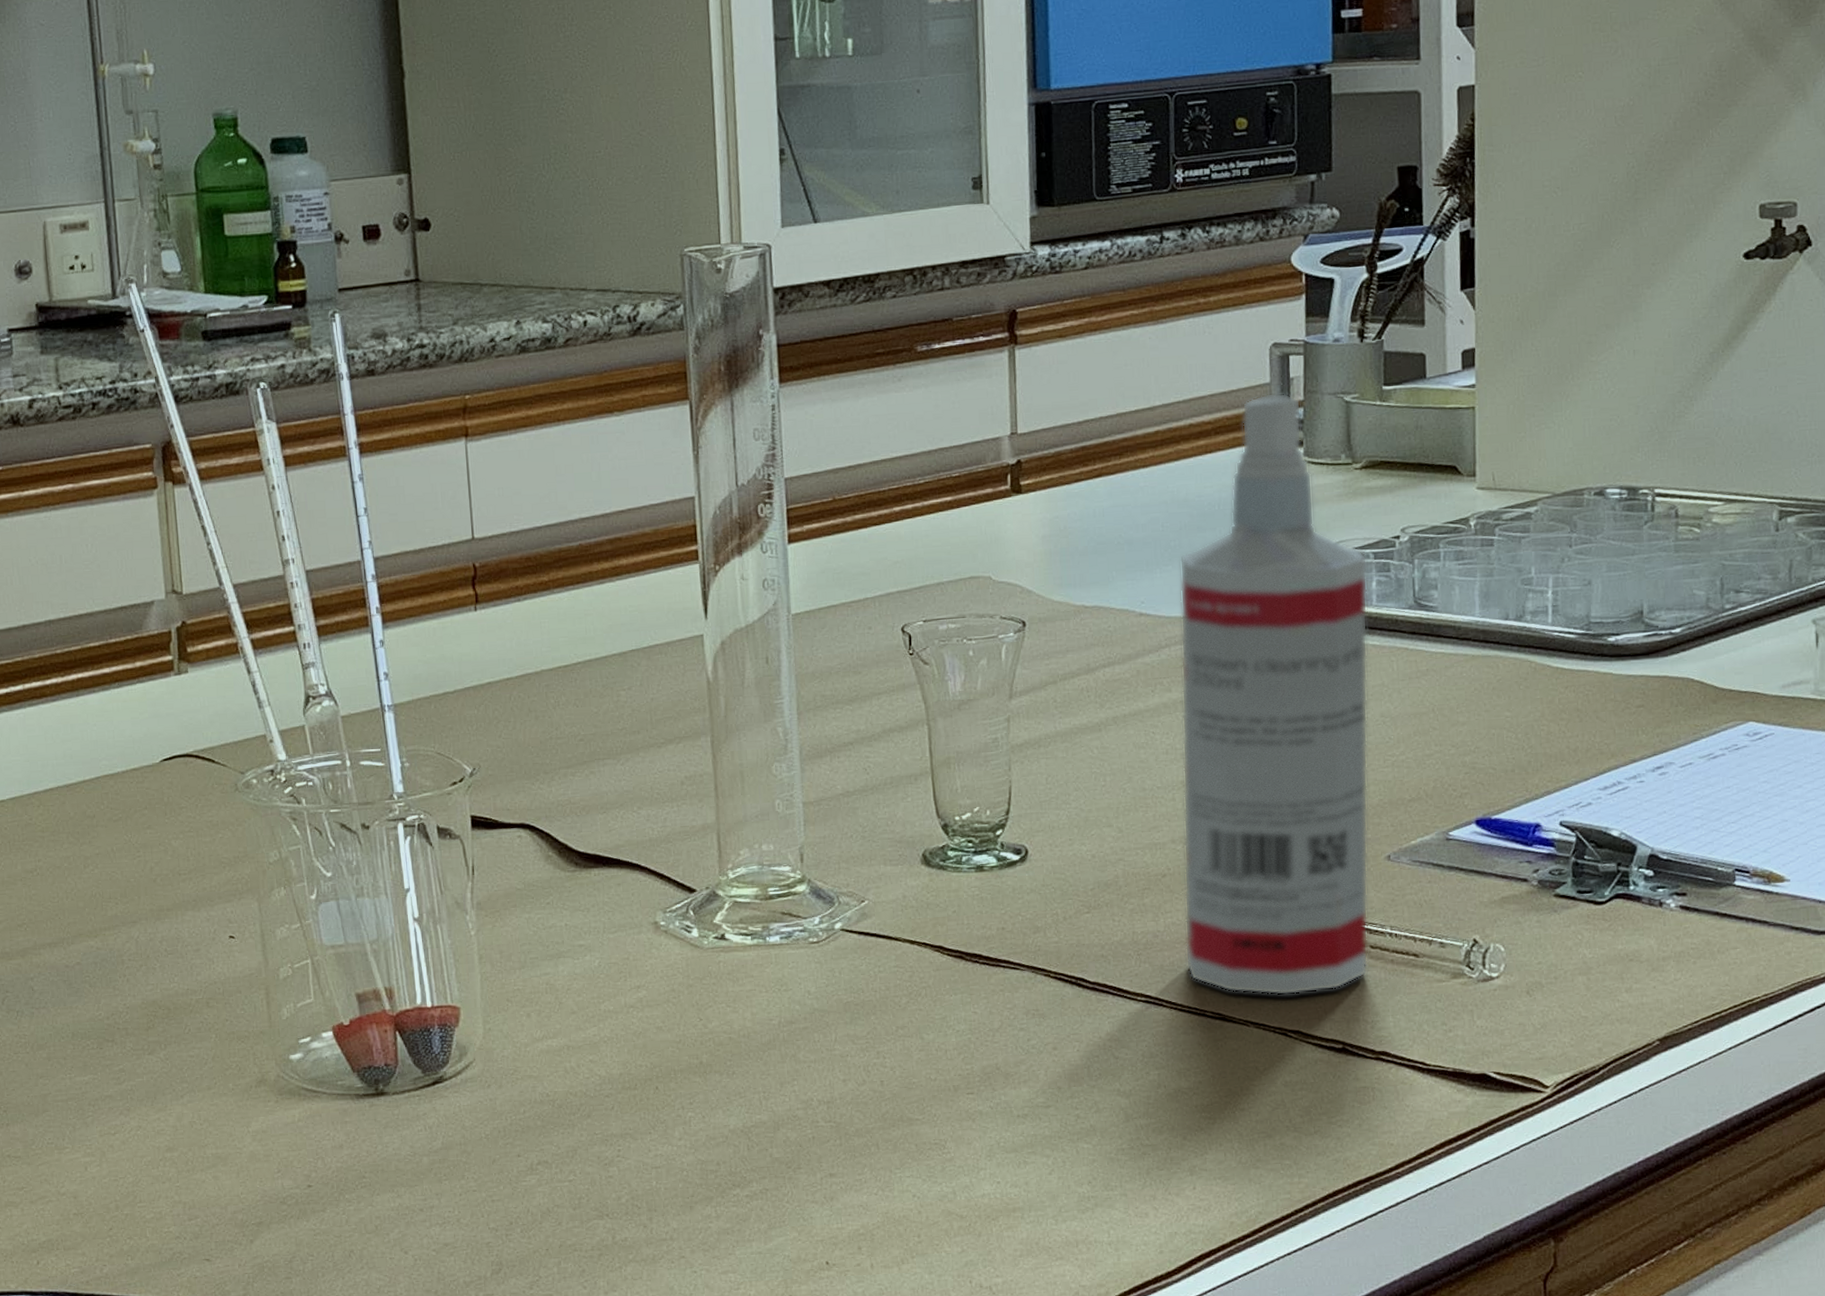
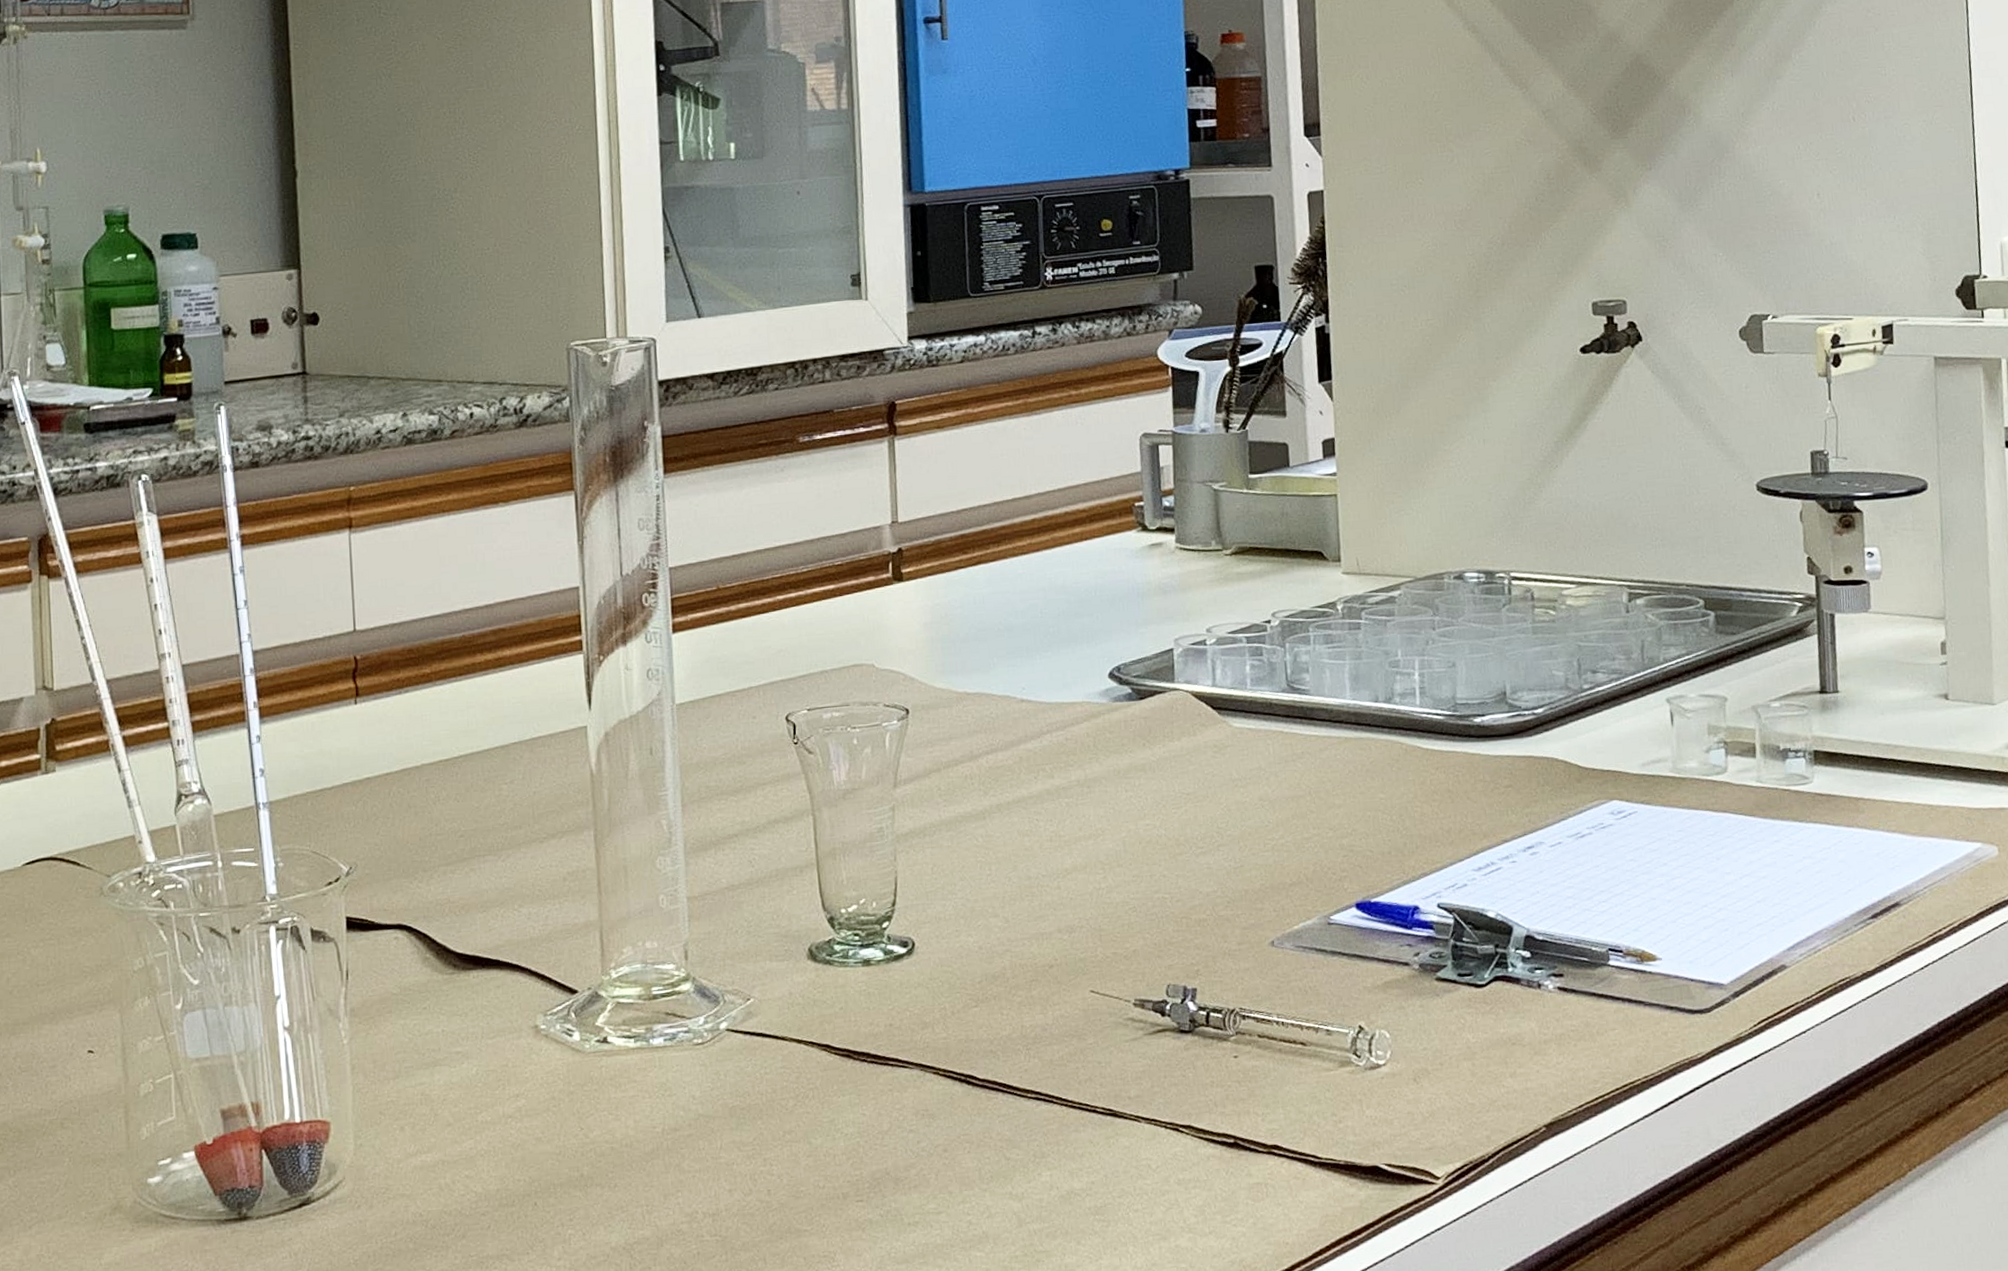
spray bottle: present [1179,392,1369,996] -> none [1058,481,1257,1089]

